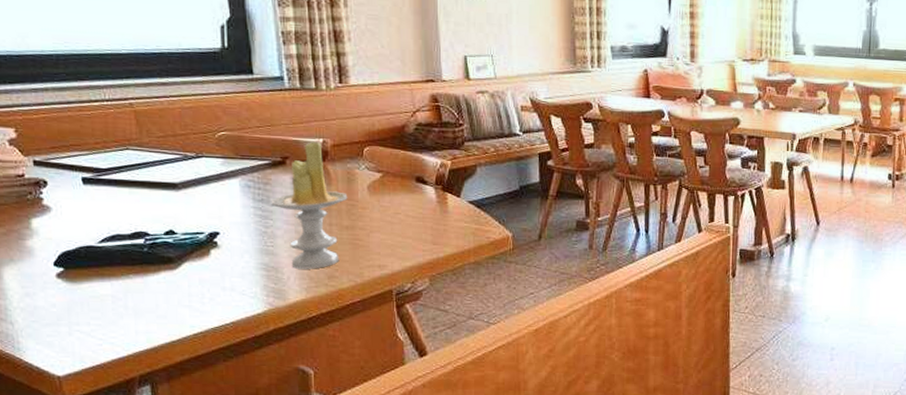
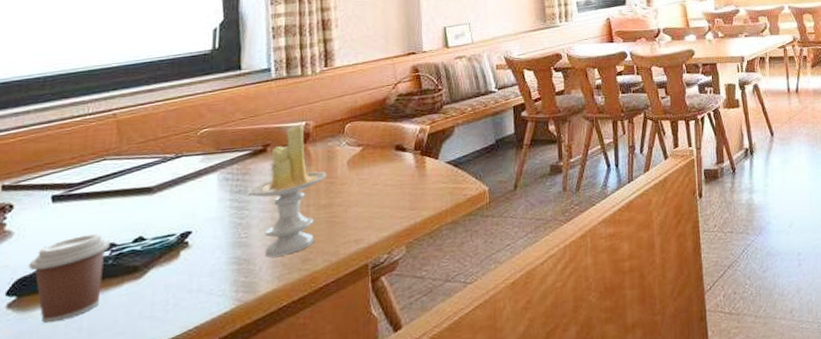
coffee cup: none [70,220,143,297] -> present [29,234,110,323]

